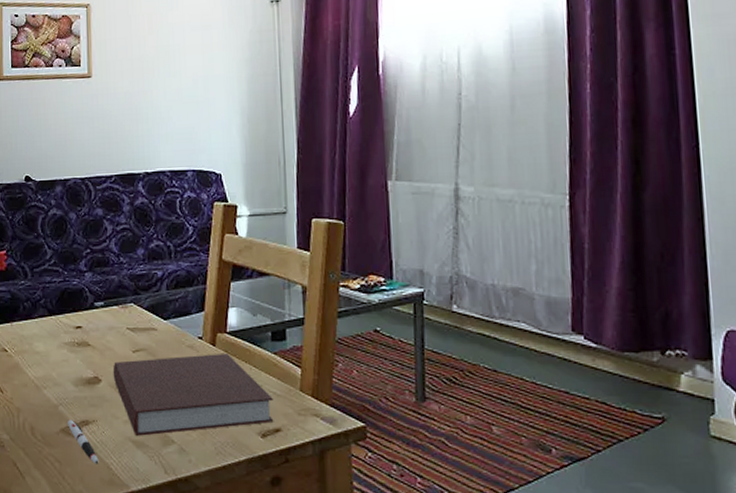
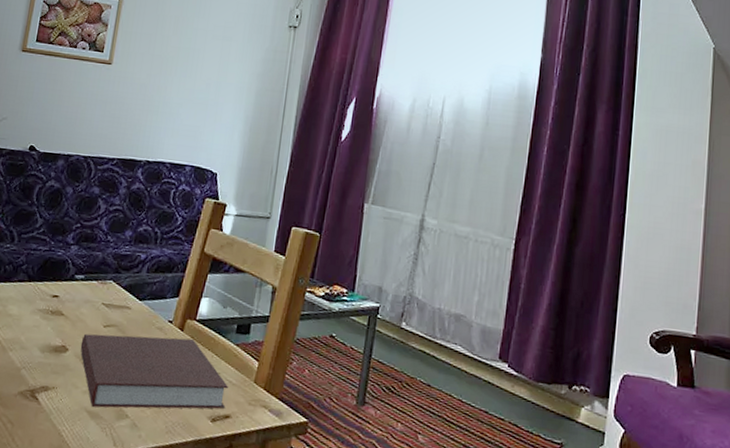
pen: present [68,419,99,464] -> none [27,383,52,430]

